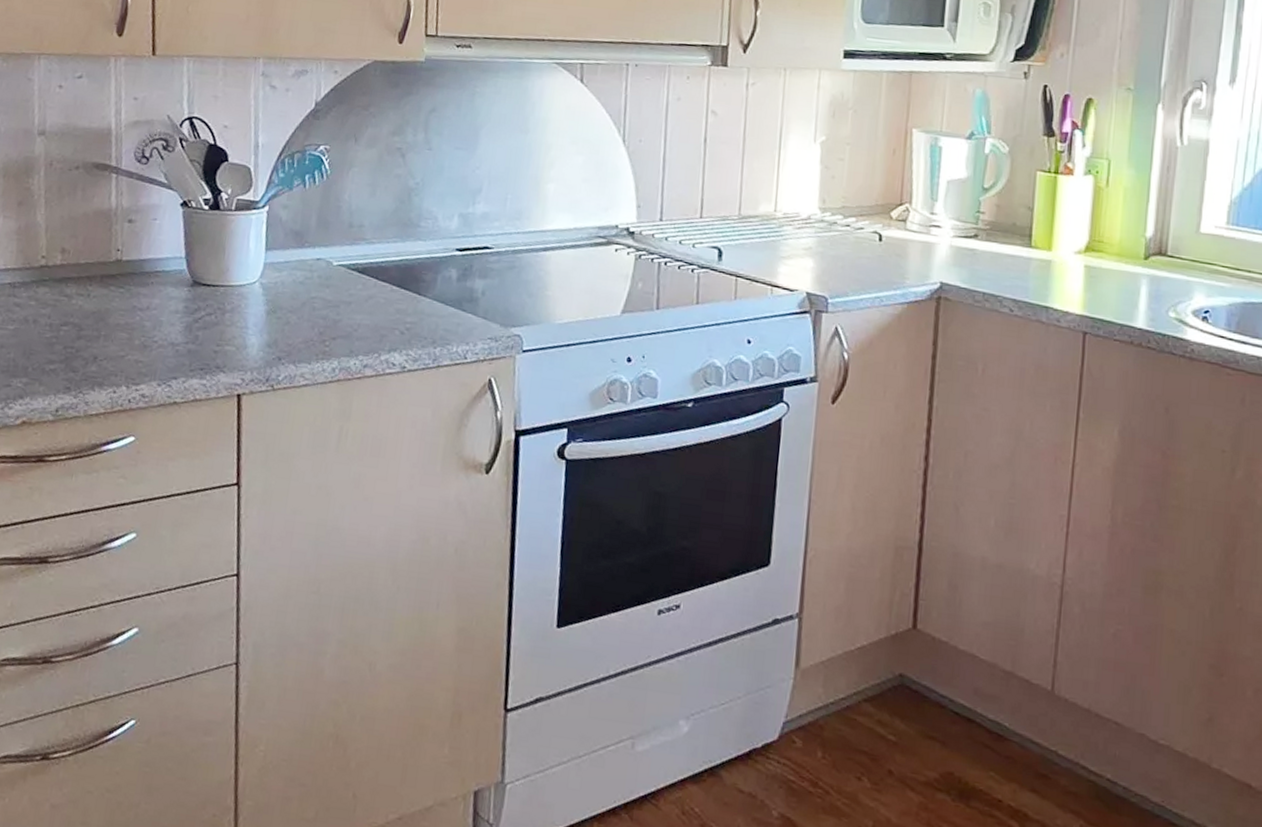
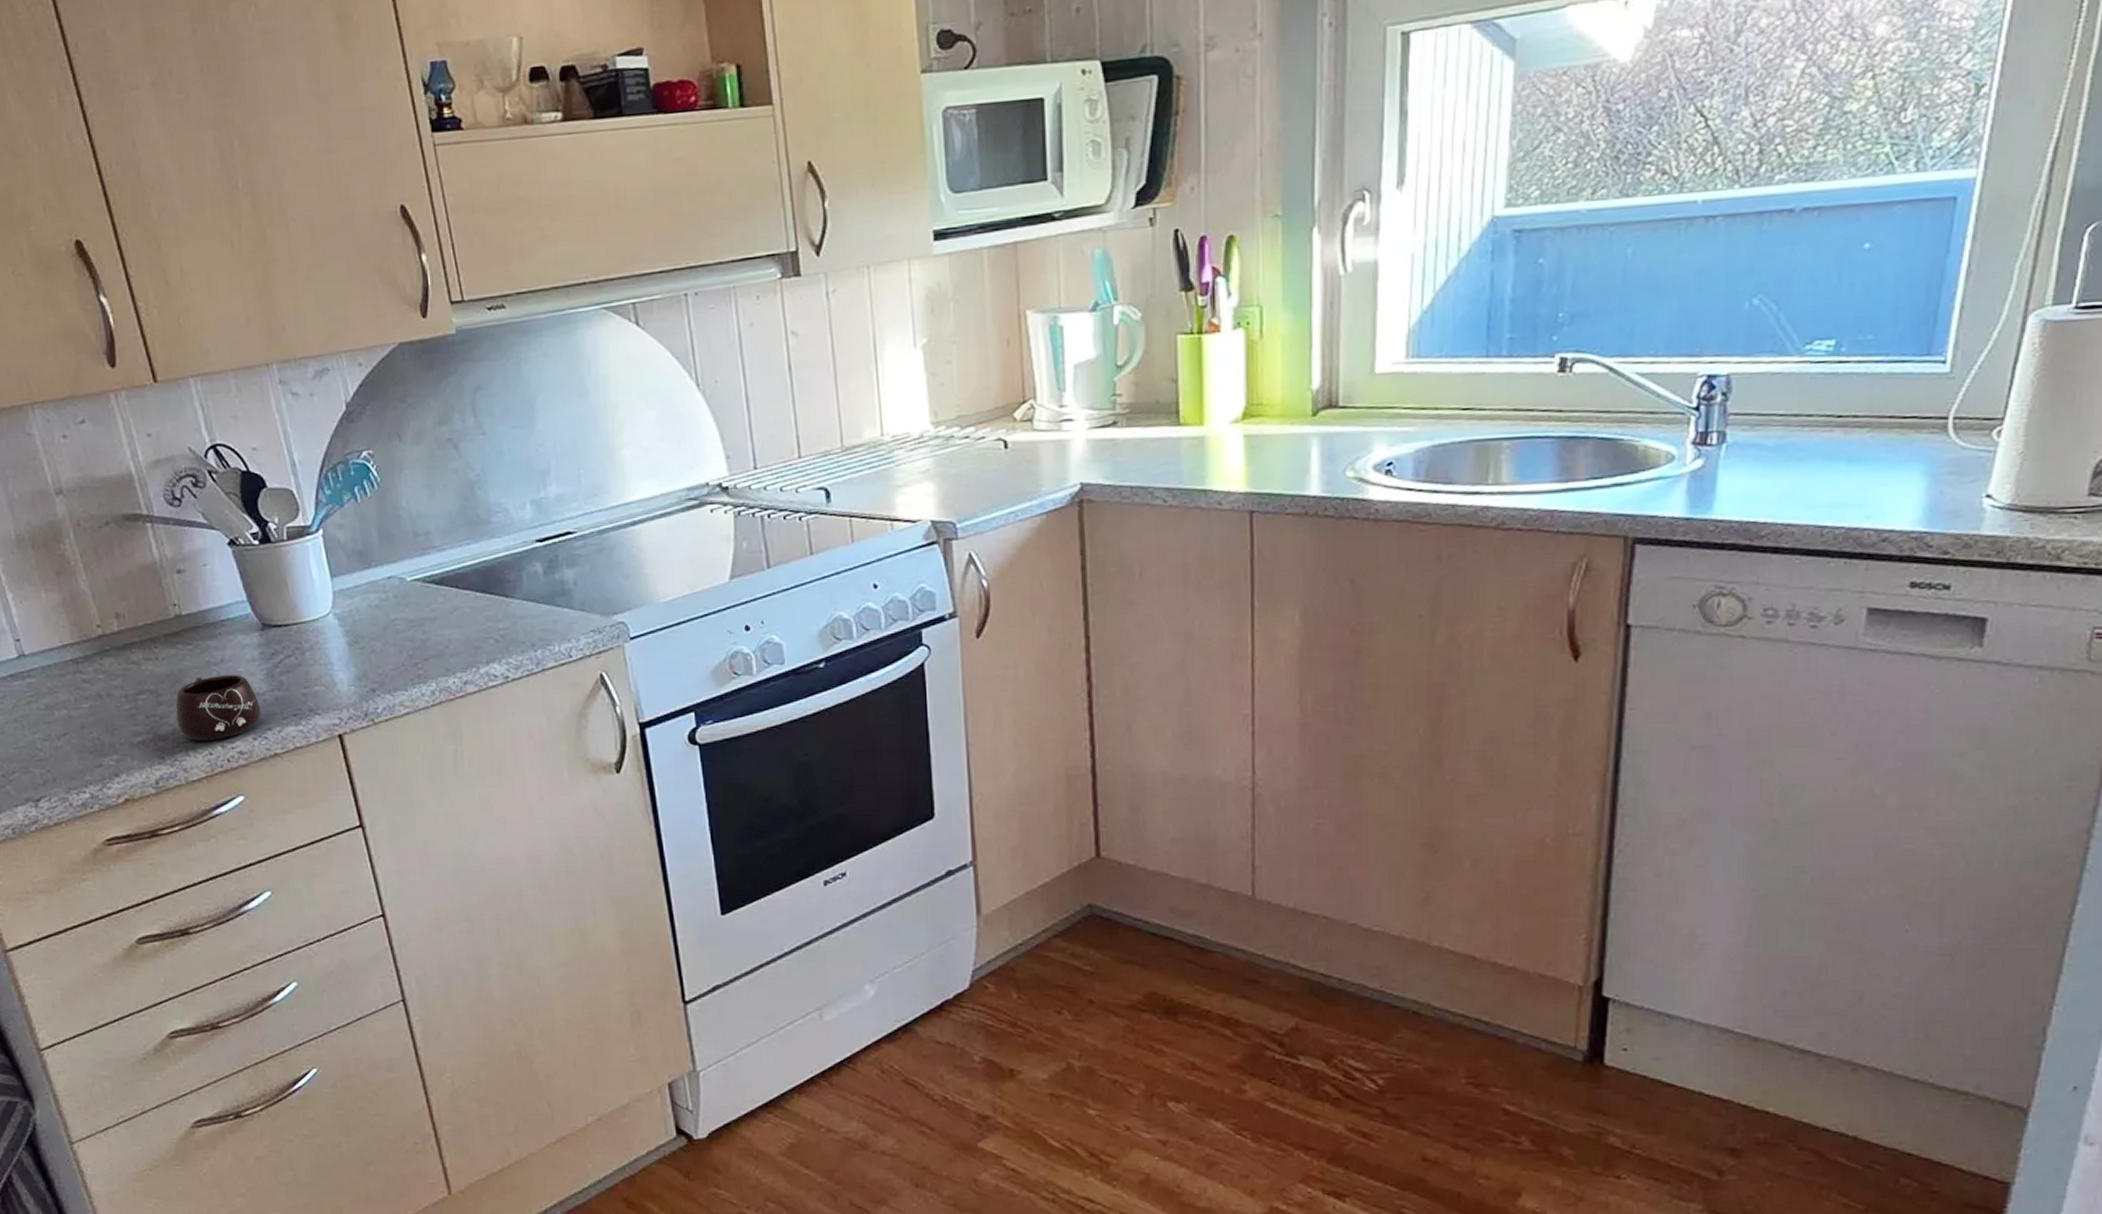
mug: none [90,318,173,380] -> present [175,675,262,741]

